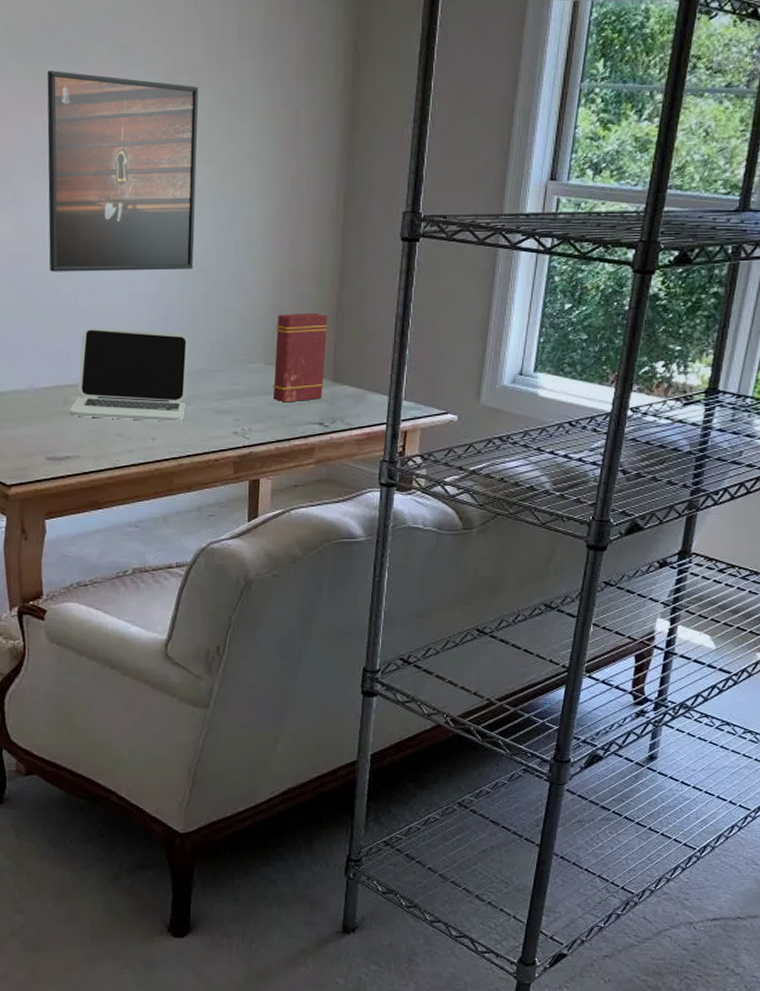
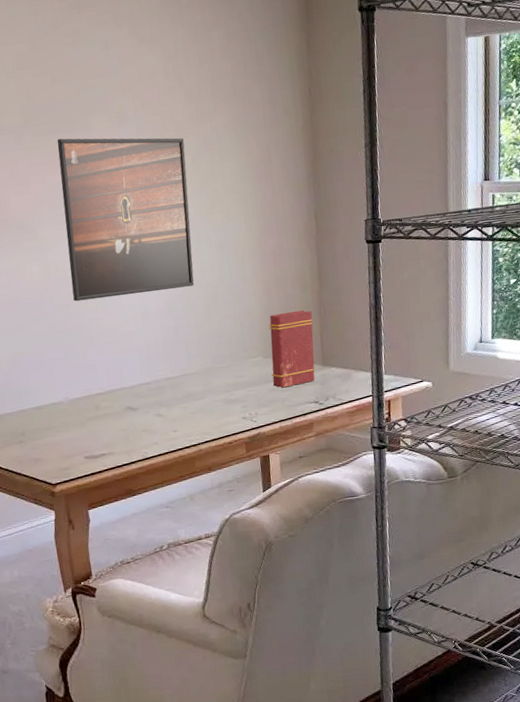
laptop: present [69,328,189,422] -> none [100,339,200,420]

